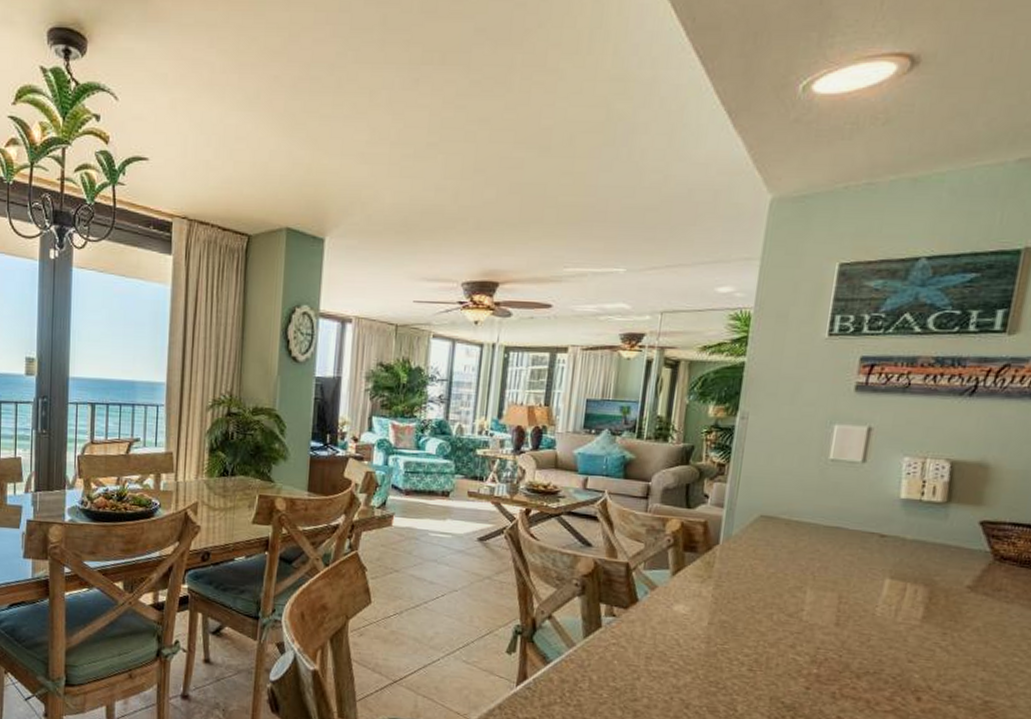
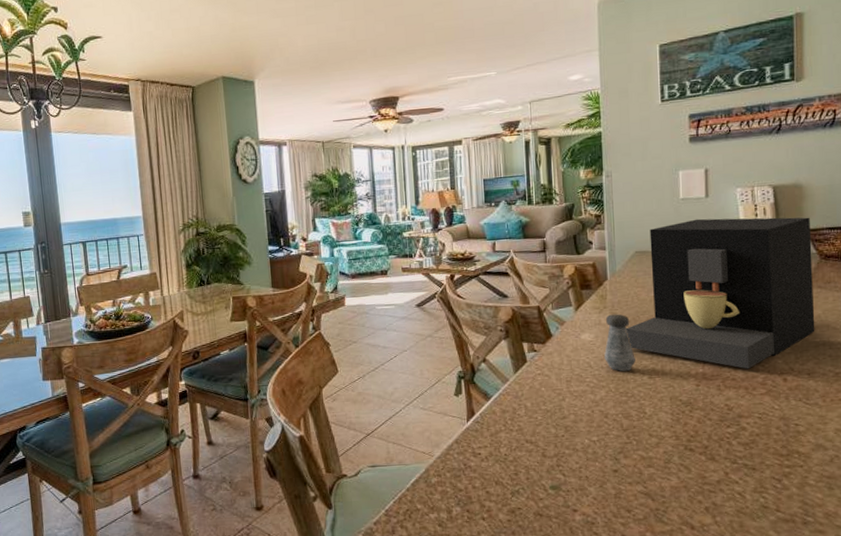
salt shaker: none [698,586,738,657] -> present [604,314,635,371]
coffee maker: none [730,487,991,679] -> present [625,217,815,369]

